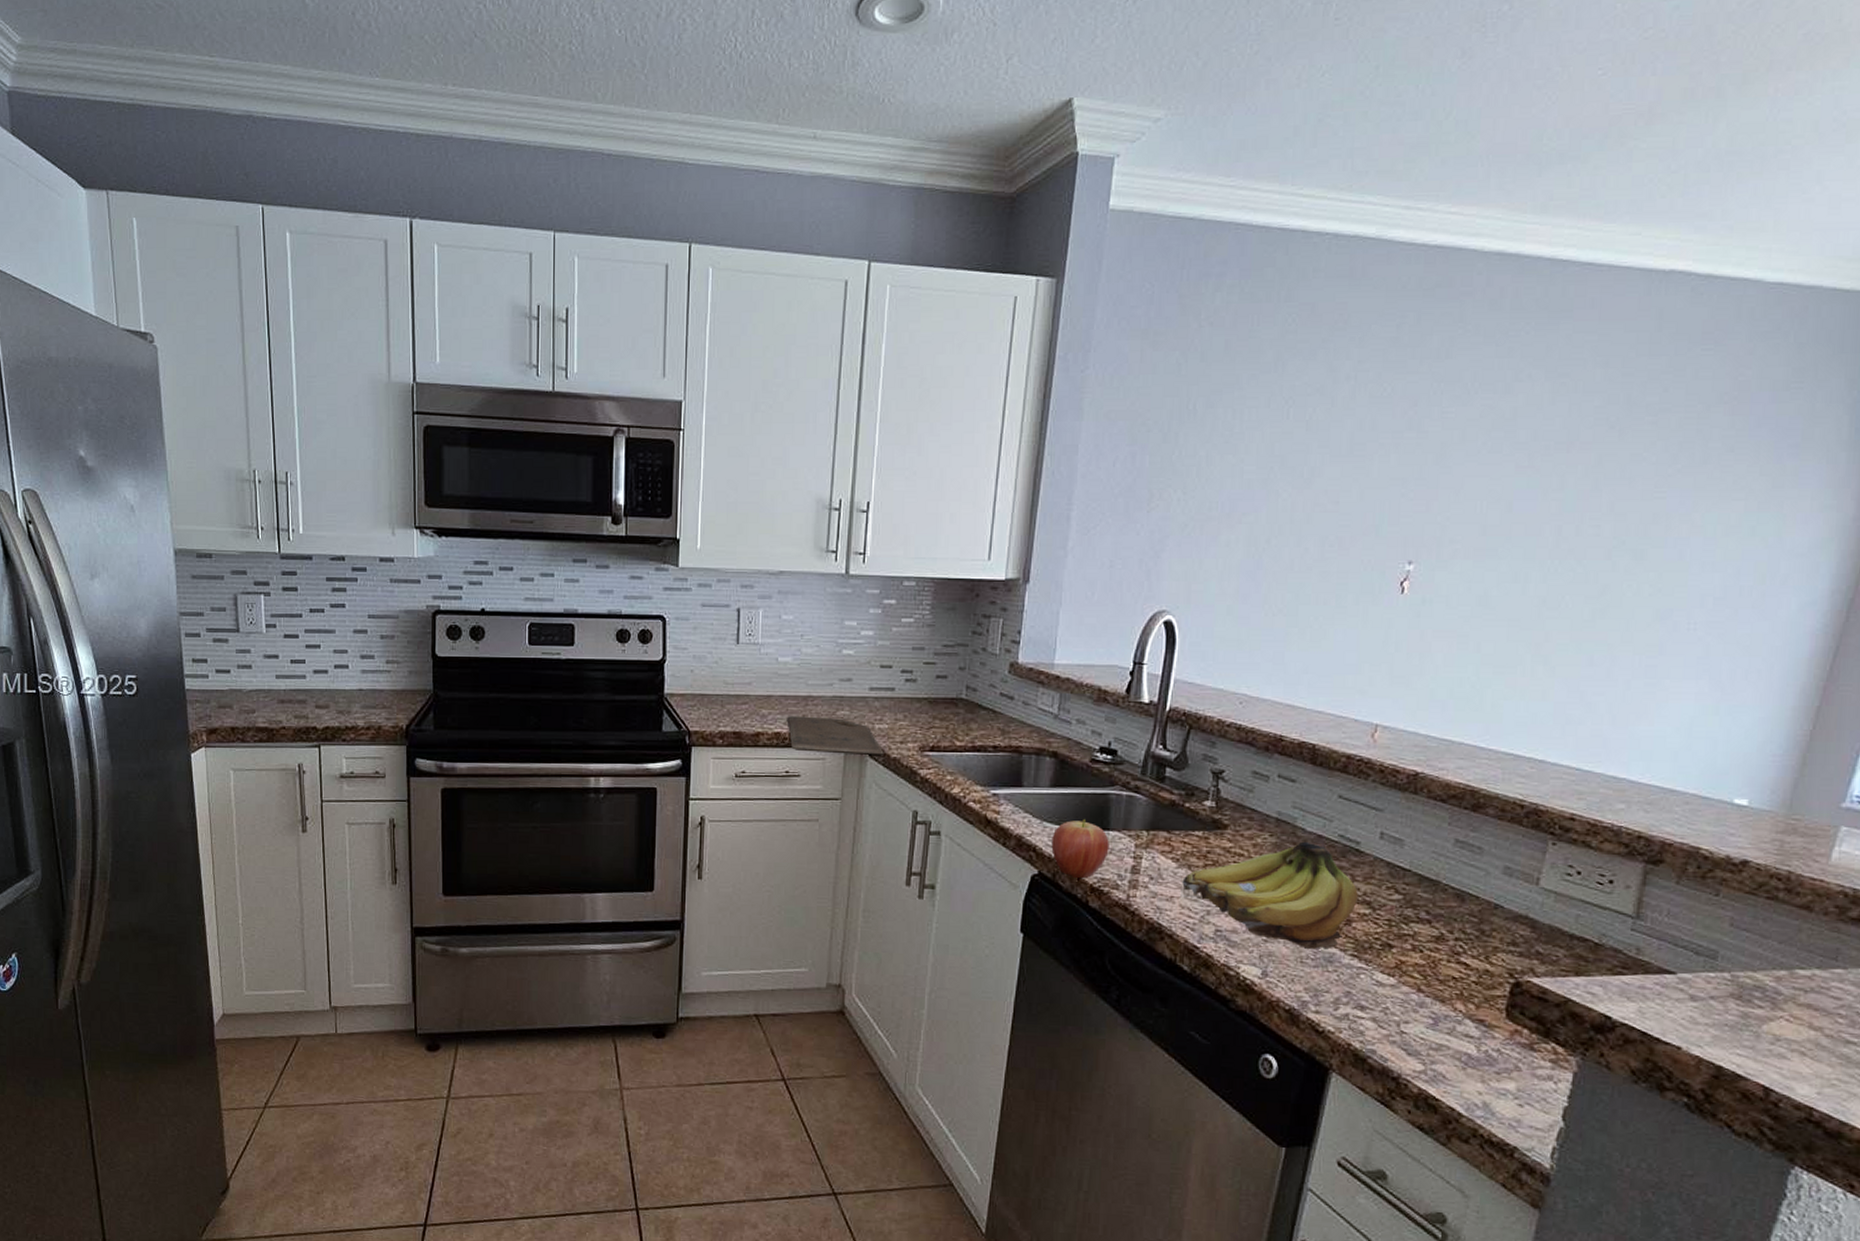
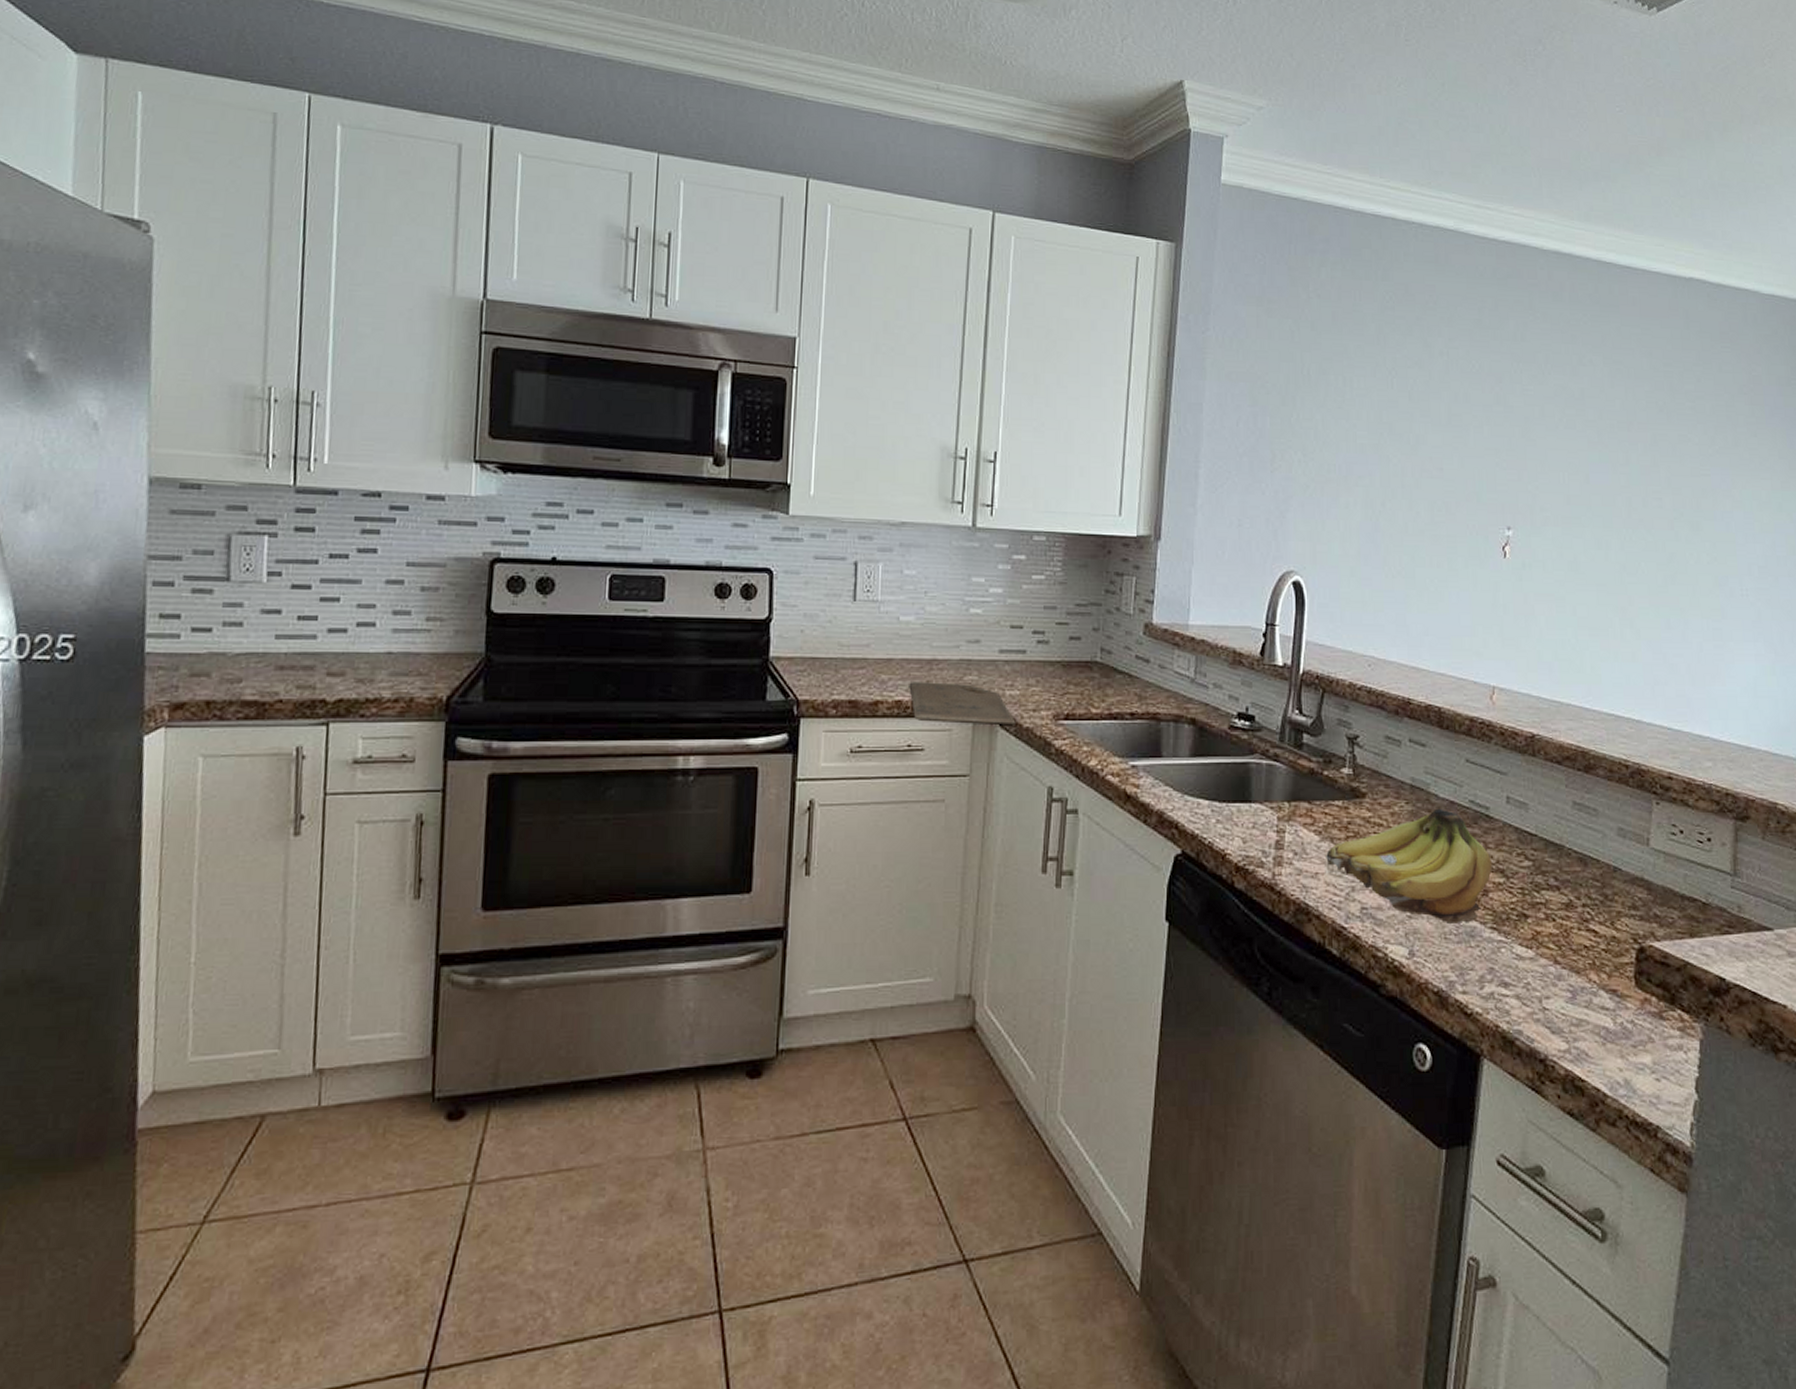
fruit: present [1051,819,1109,878] -> none [1194,791,1252,856]

